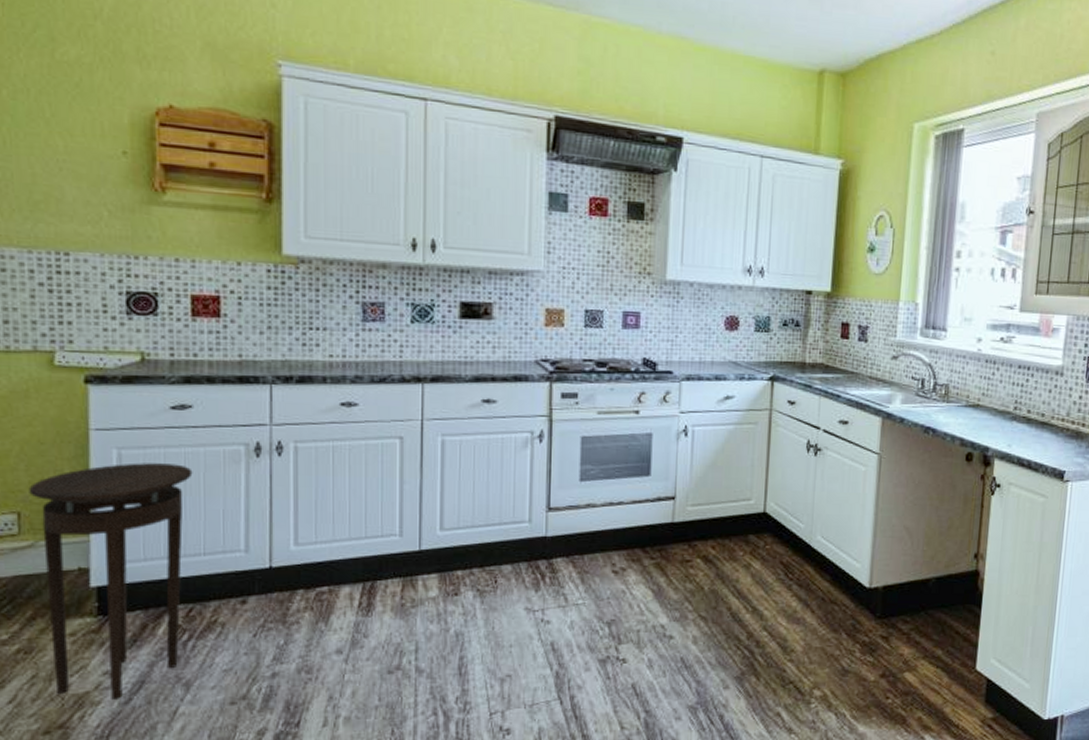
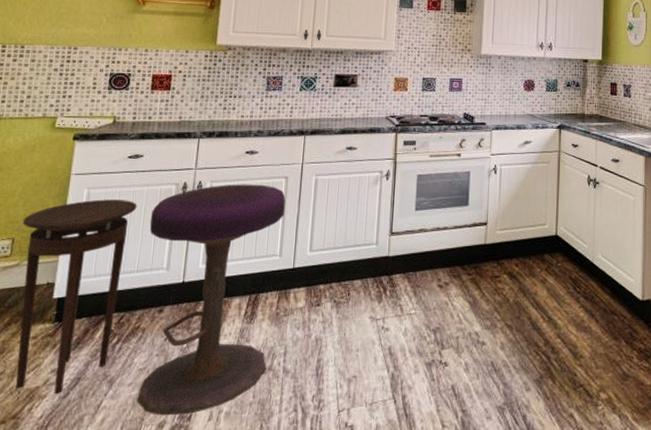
stool: none [213,445,403,722] -> present [136,184,286,416]

